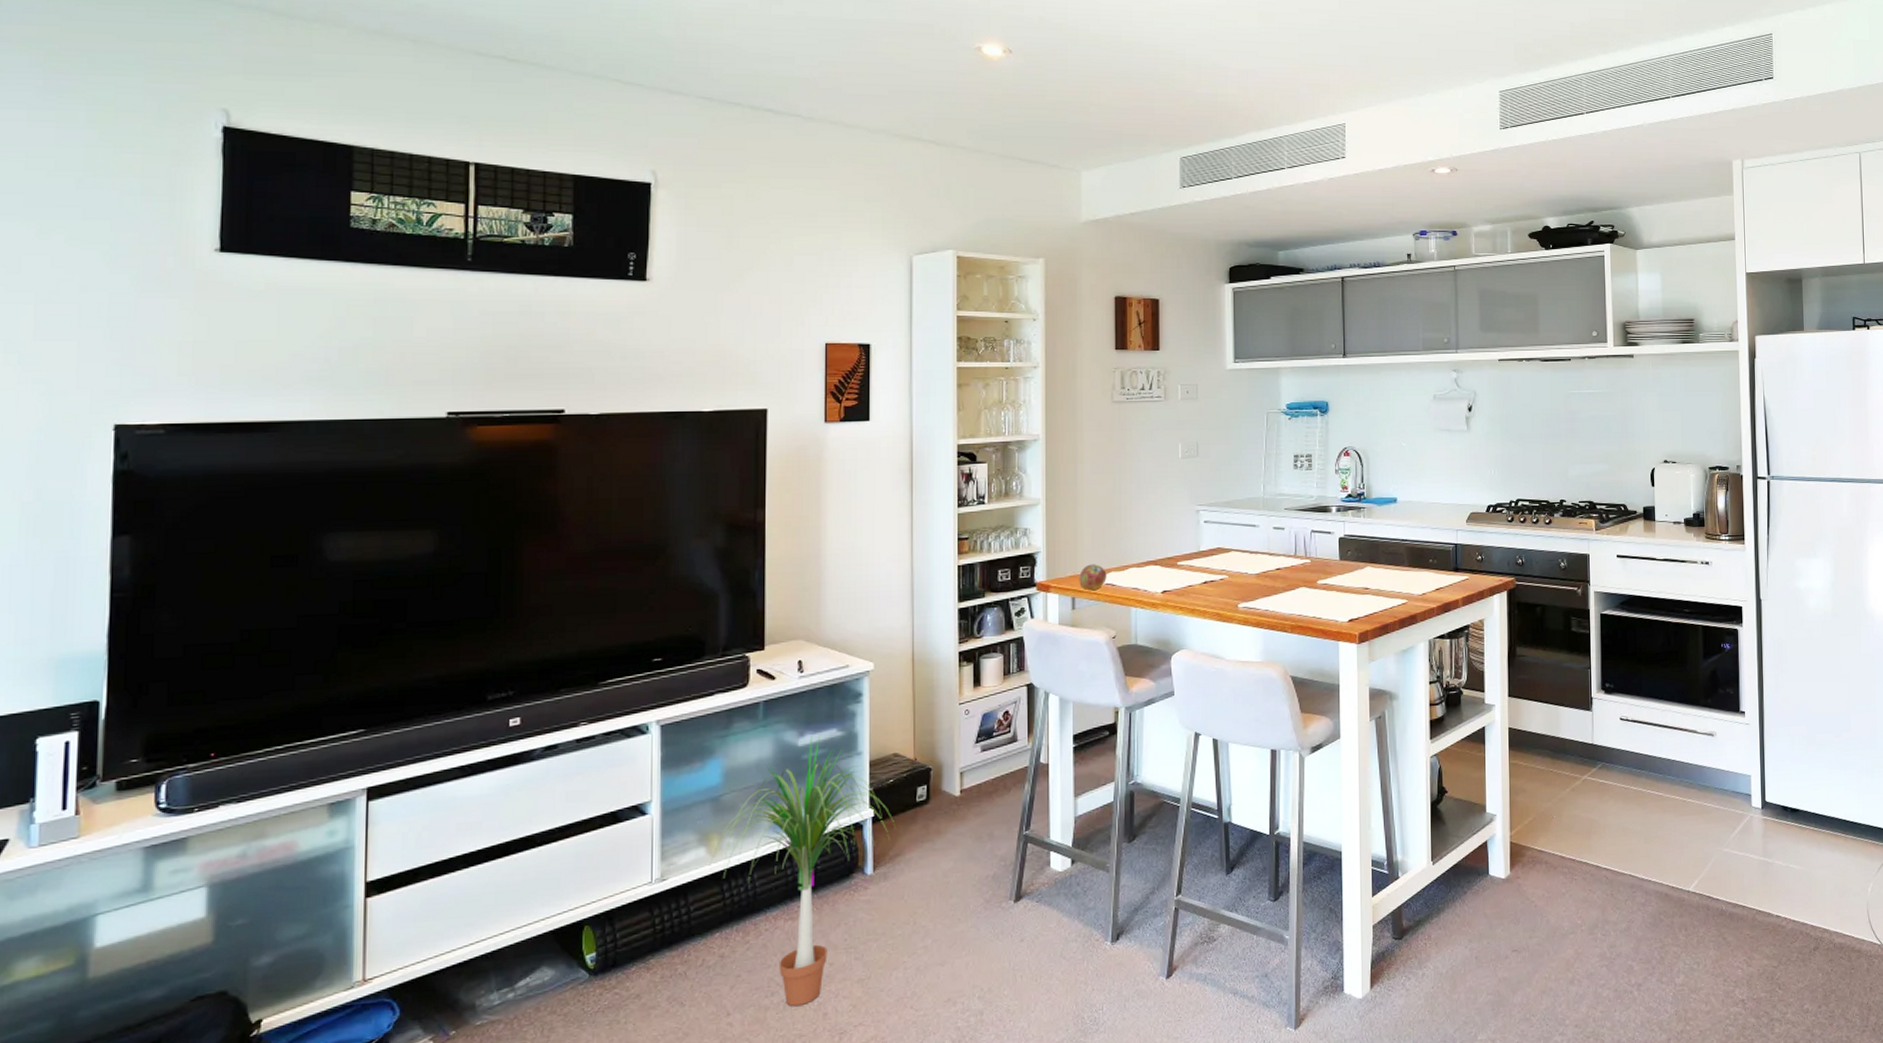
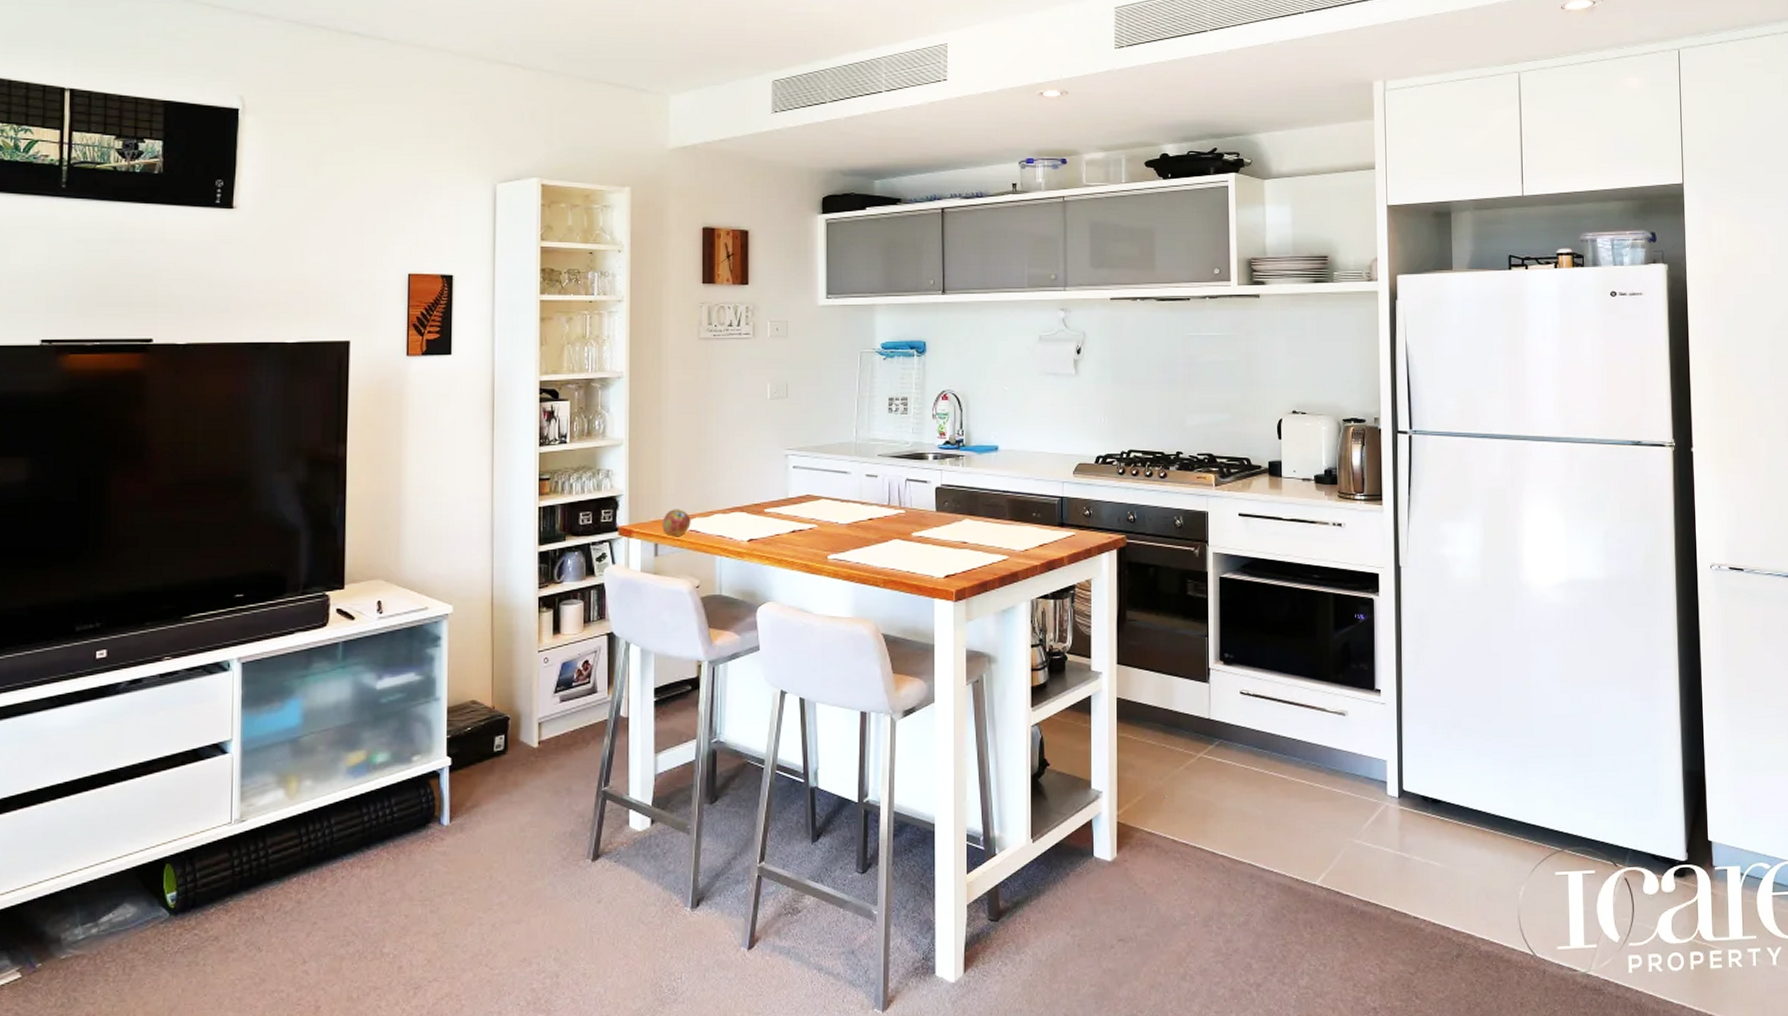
potted plant: present [710,734,894,1007] -> none [288,678,471,958]

